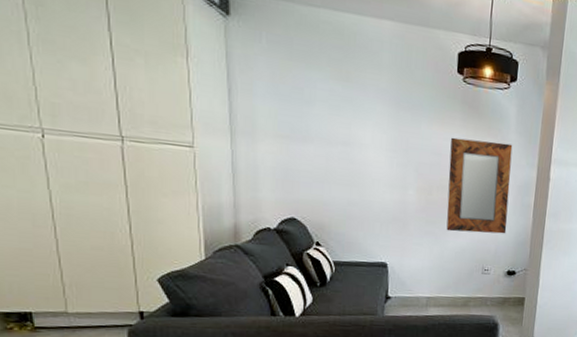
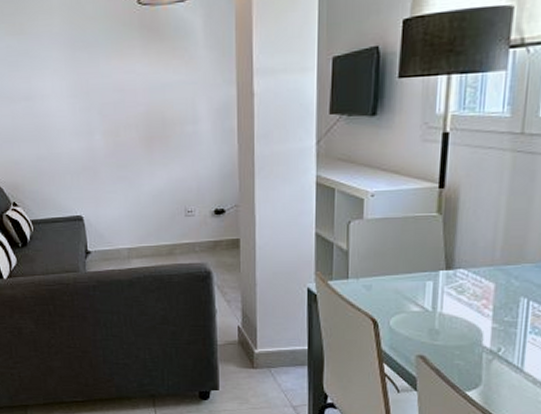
home mirror: present [446,137,513,234] -> none [131,62,208,173]

